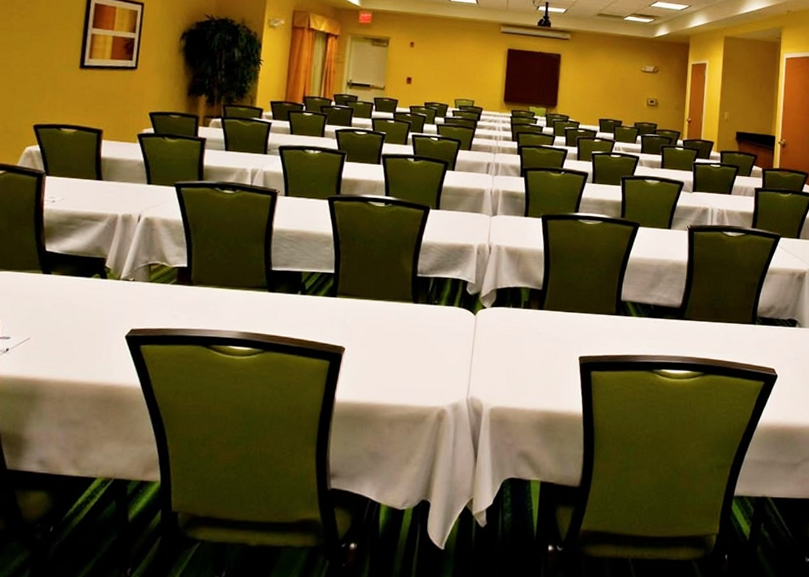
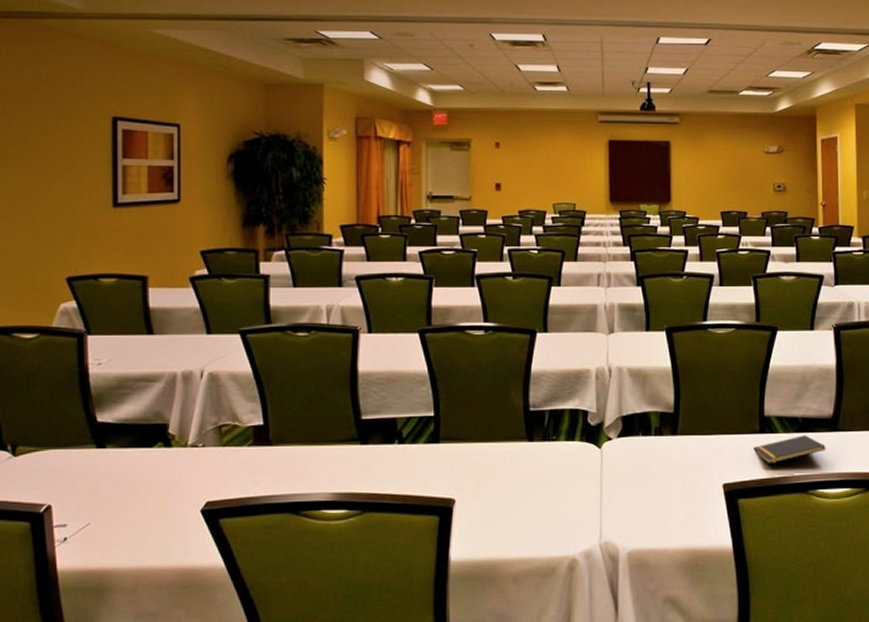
notepad: none [609,320,673,343] -> present [753,435,826,464]

